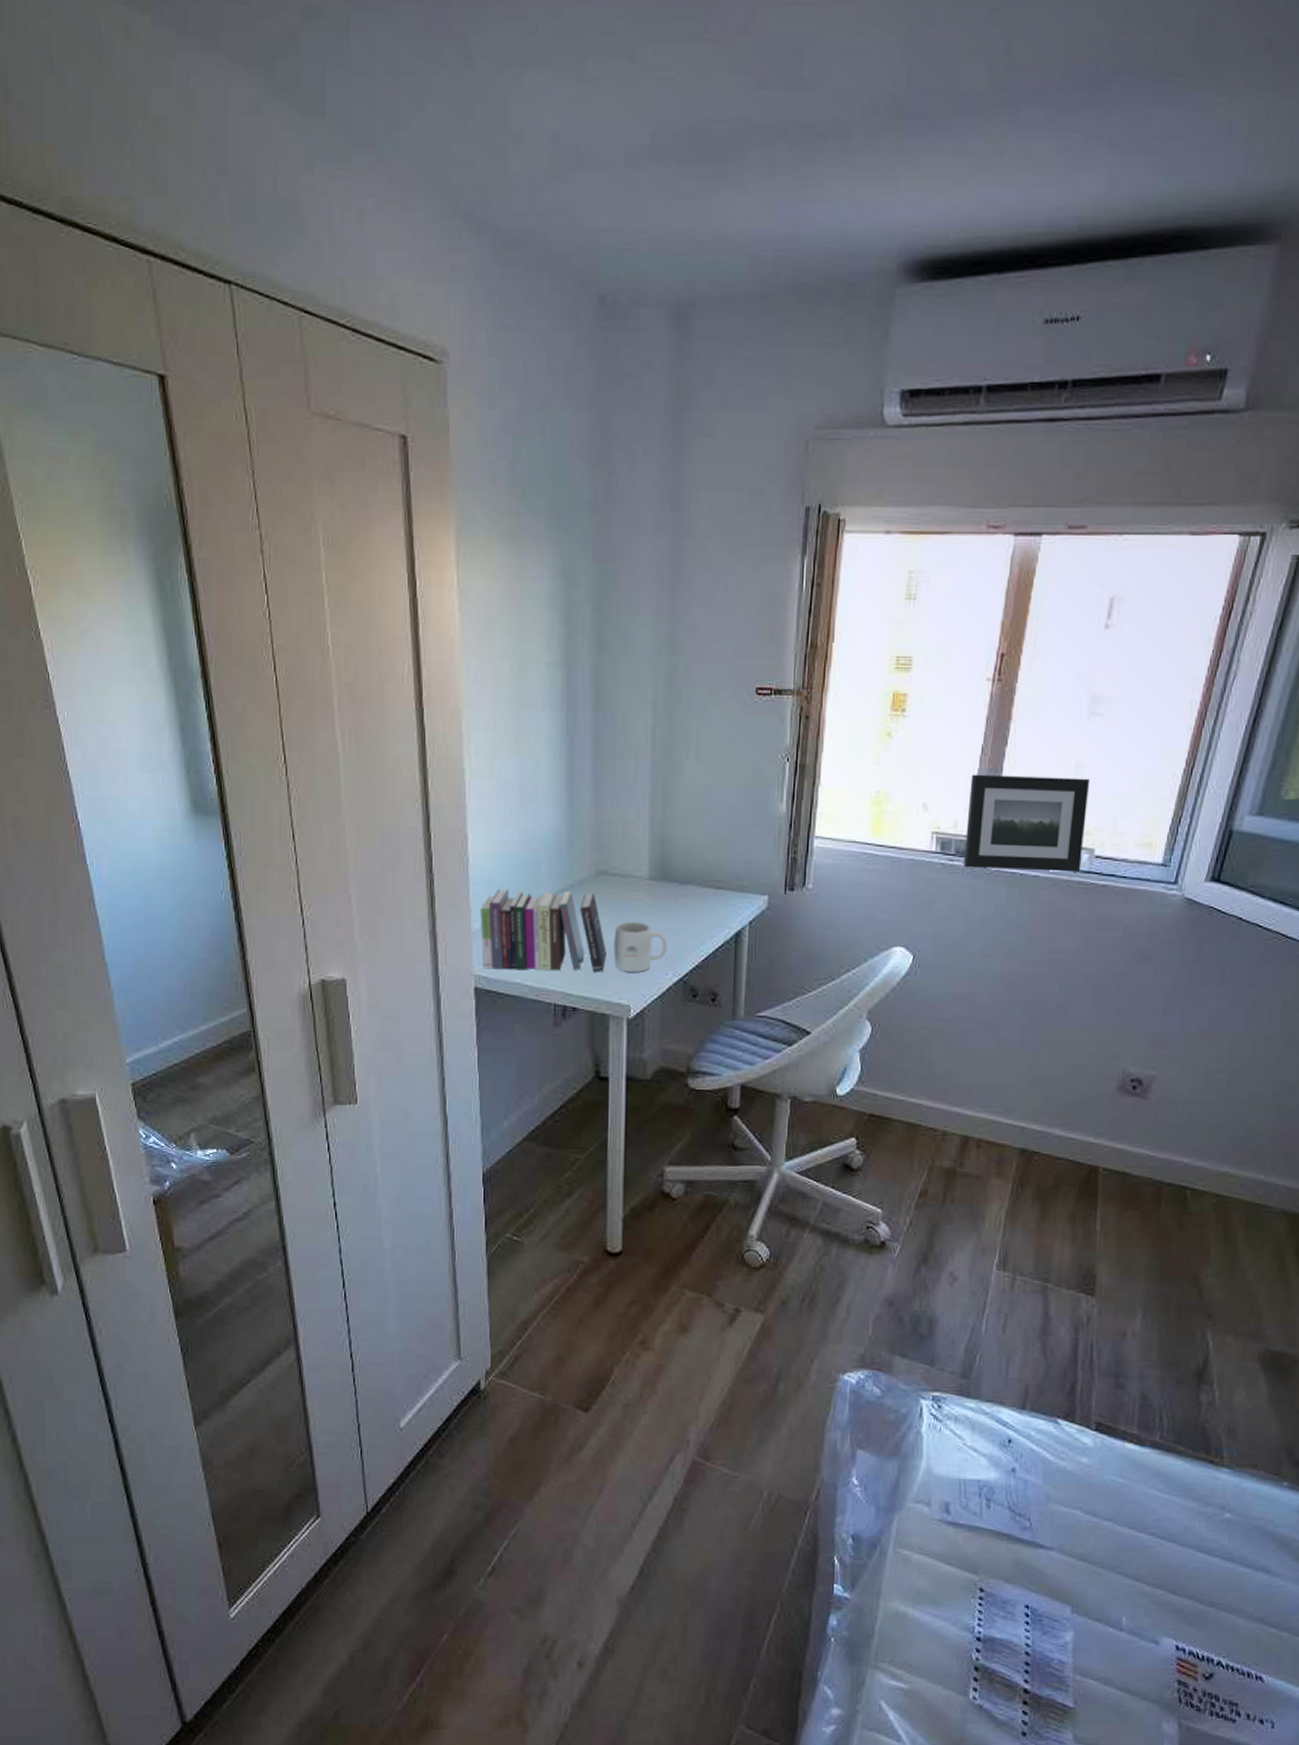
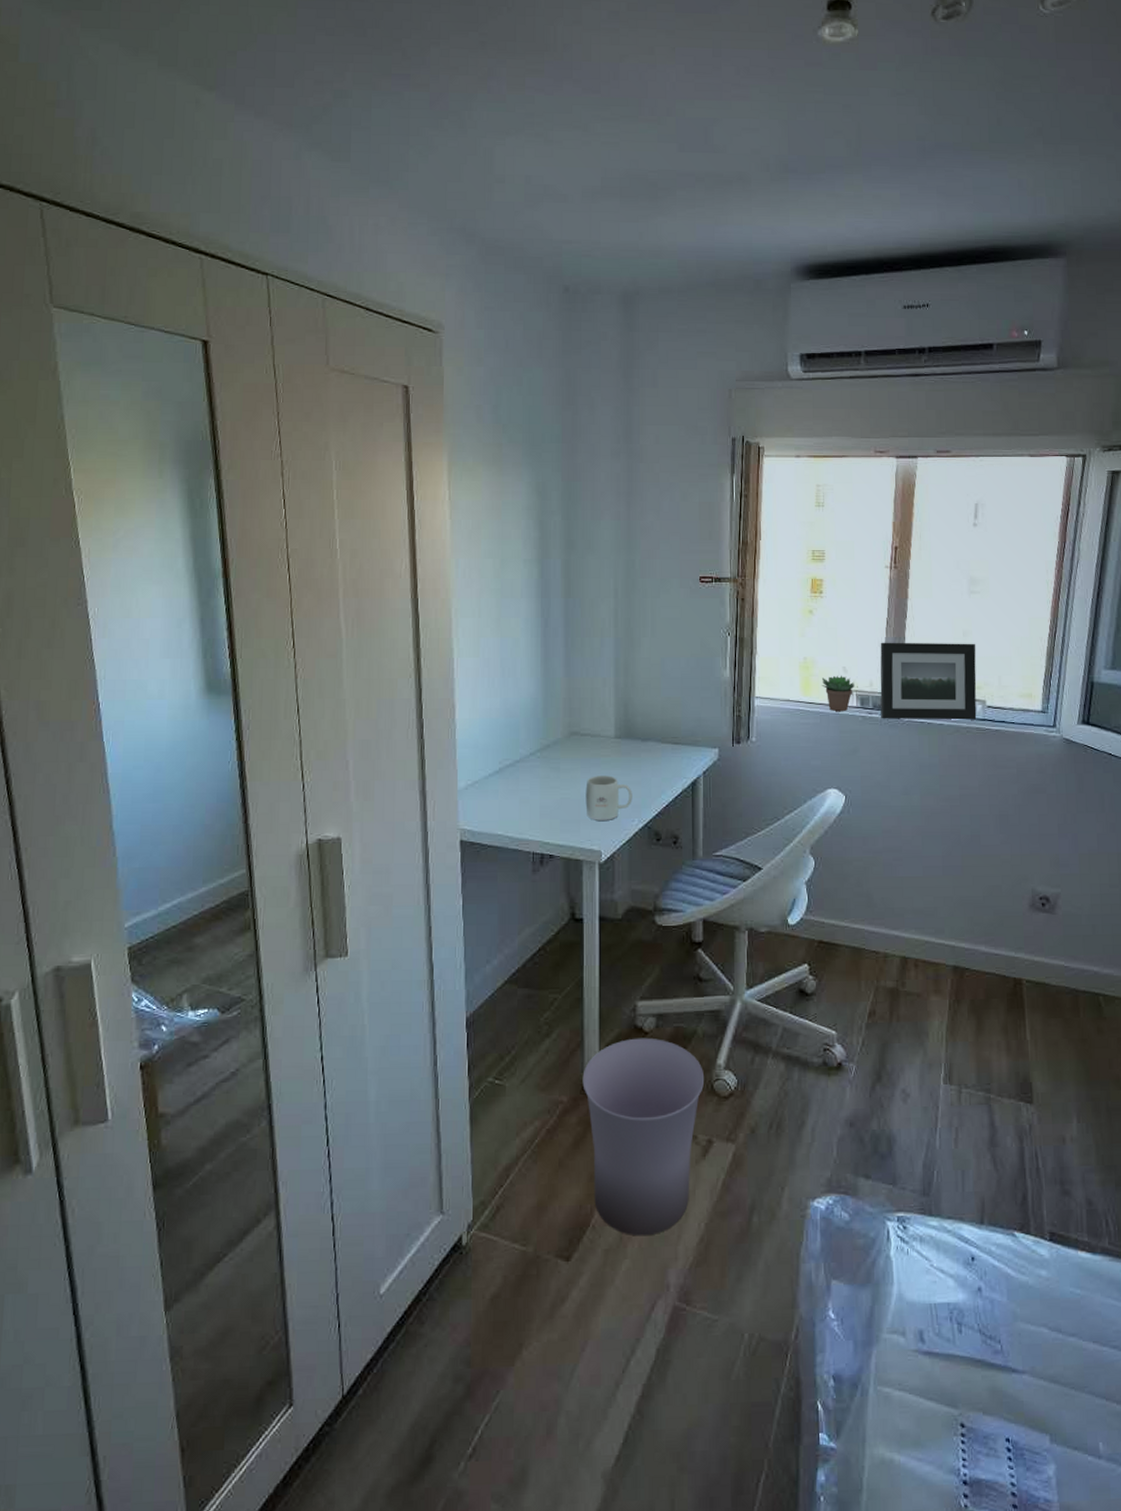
books: present [480,888,607,973] -> none [465,750,579,823]
waste bin: none [604,1203,735,1395] -> present [582,1037,705,1236]
succulent plant: none [895,813,937,856] -> present [821,675,856,711]

